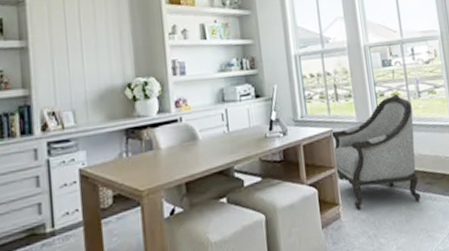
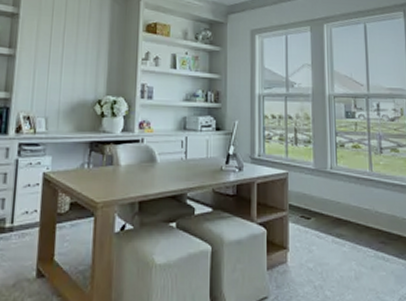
armchair: present [330,94,422,210] -> none [285,147,374,260]

